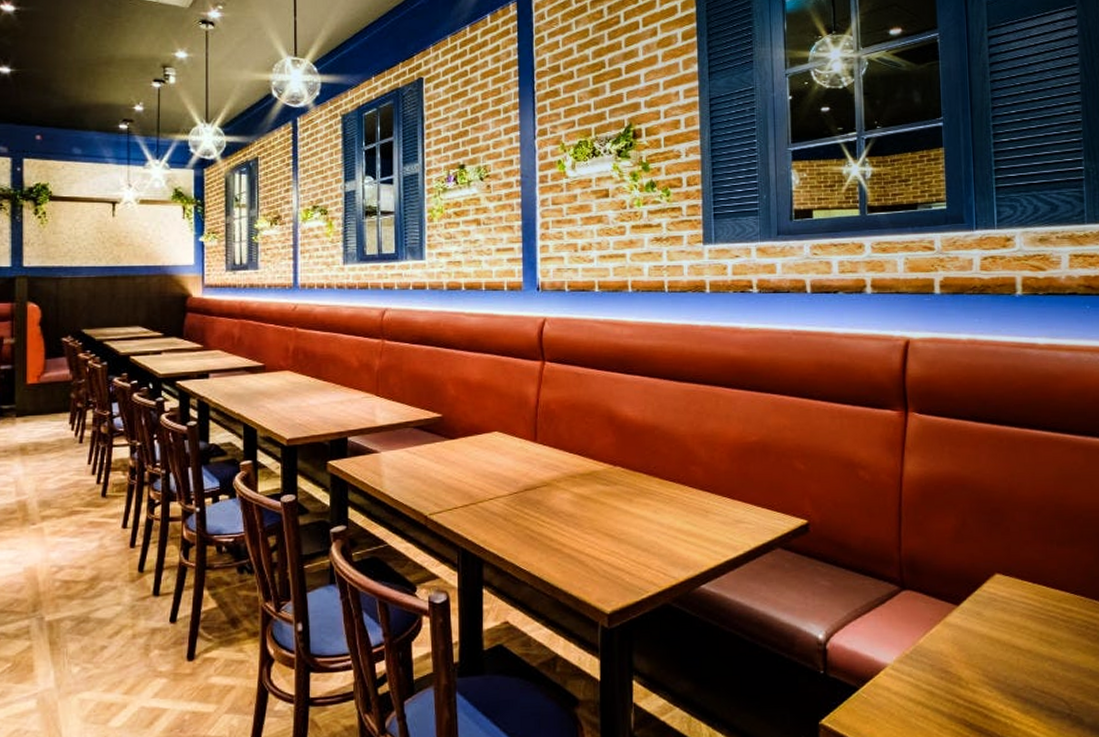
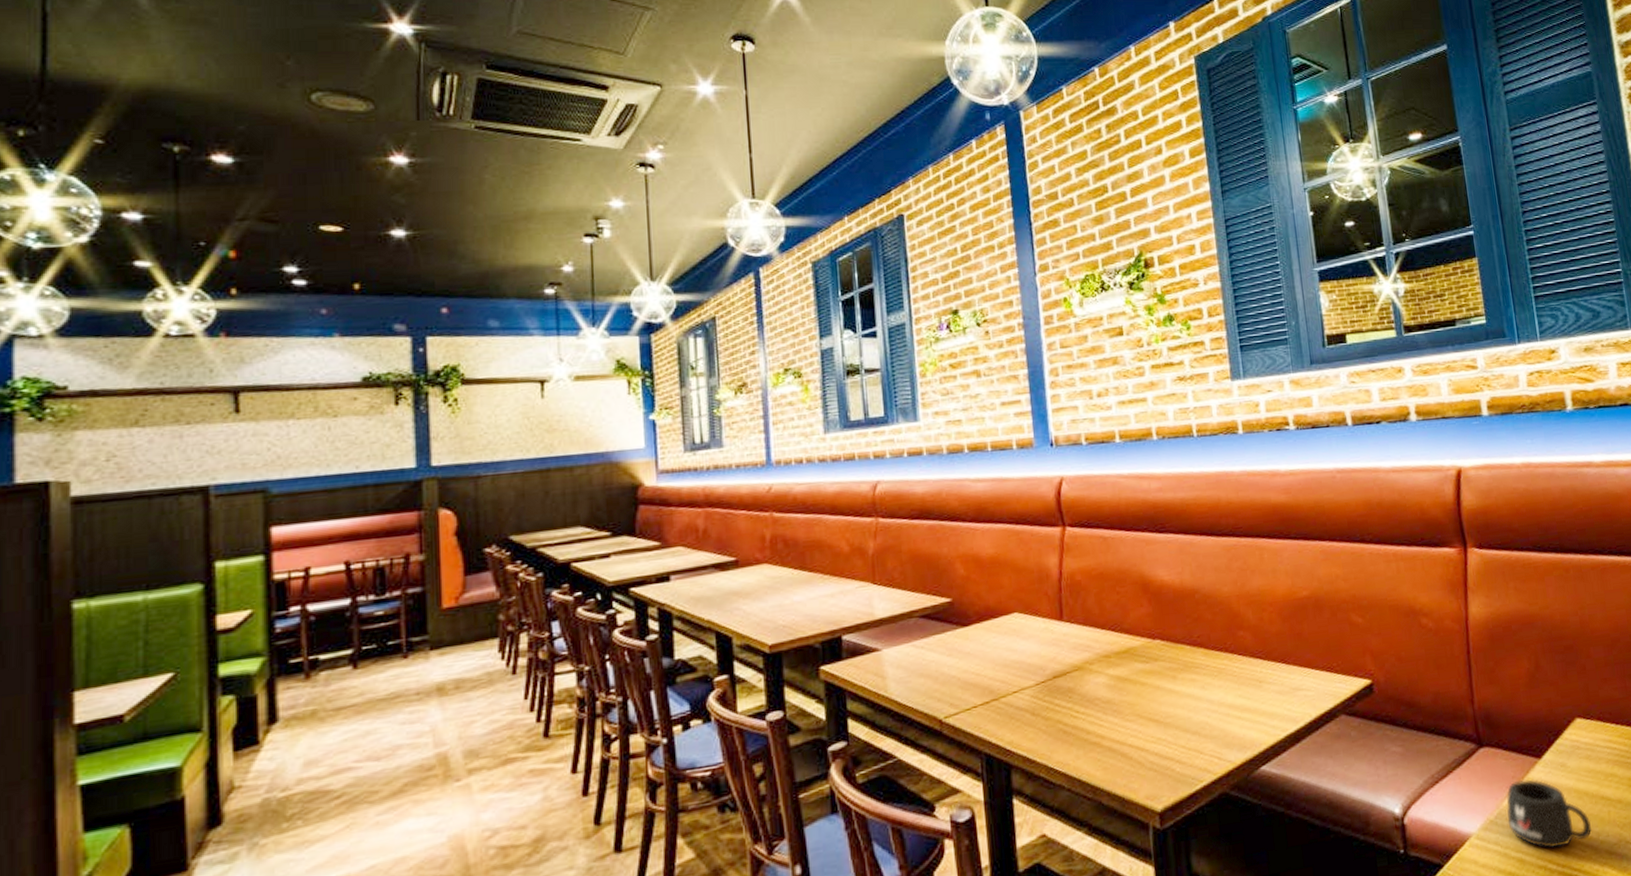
mug: none [922,622,1001,686] -> present [1506,779,1593,848]

